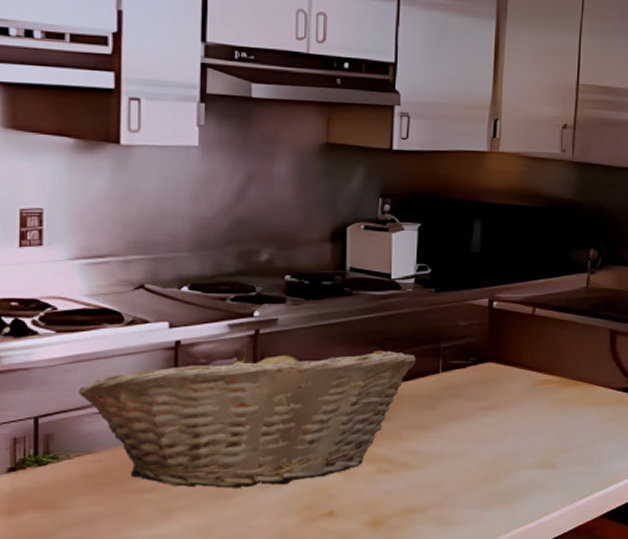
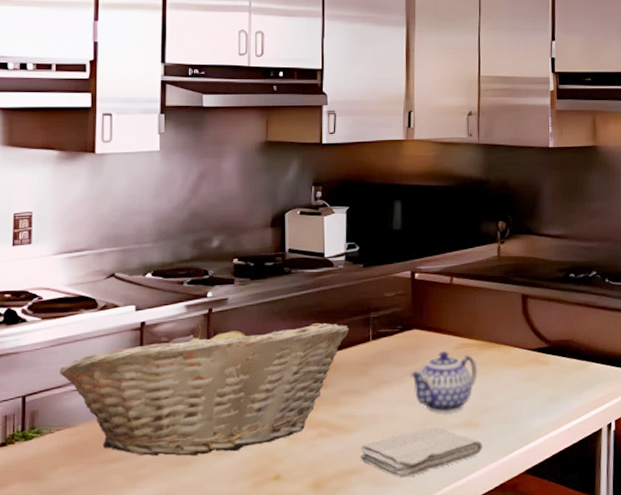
washcloth: none [423,465,559,518] -> present [360,426,483,478]
teapot: none [482,386,557,453] -> present [410,350,478,414]

